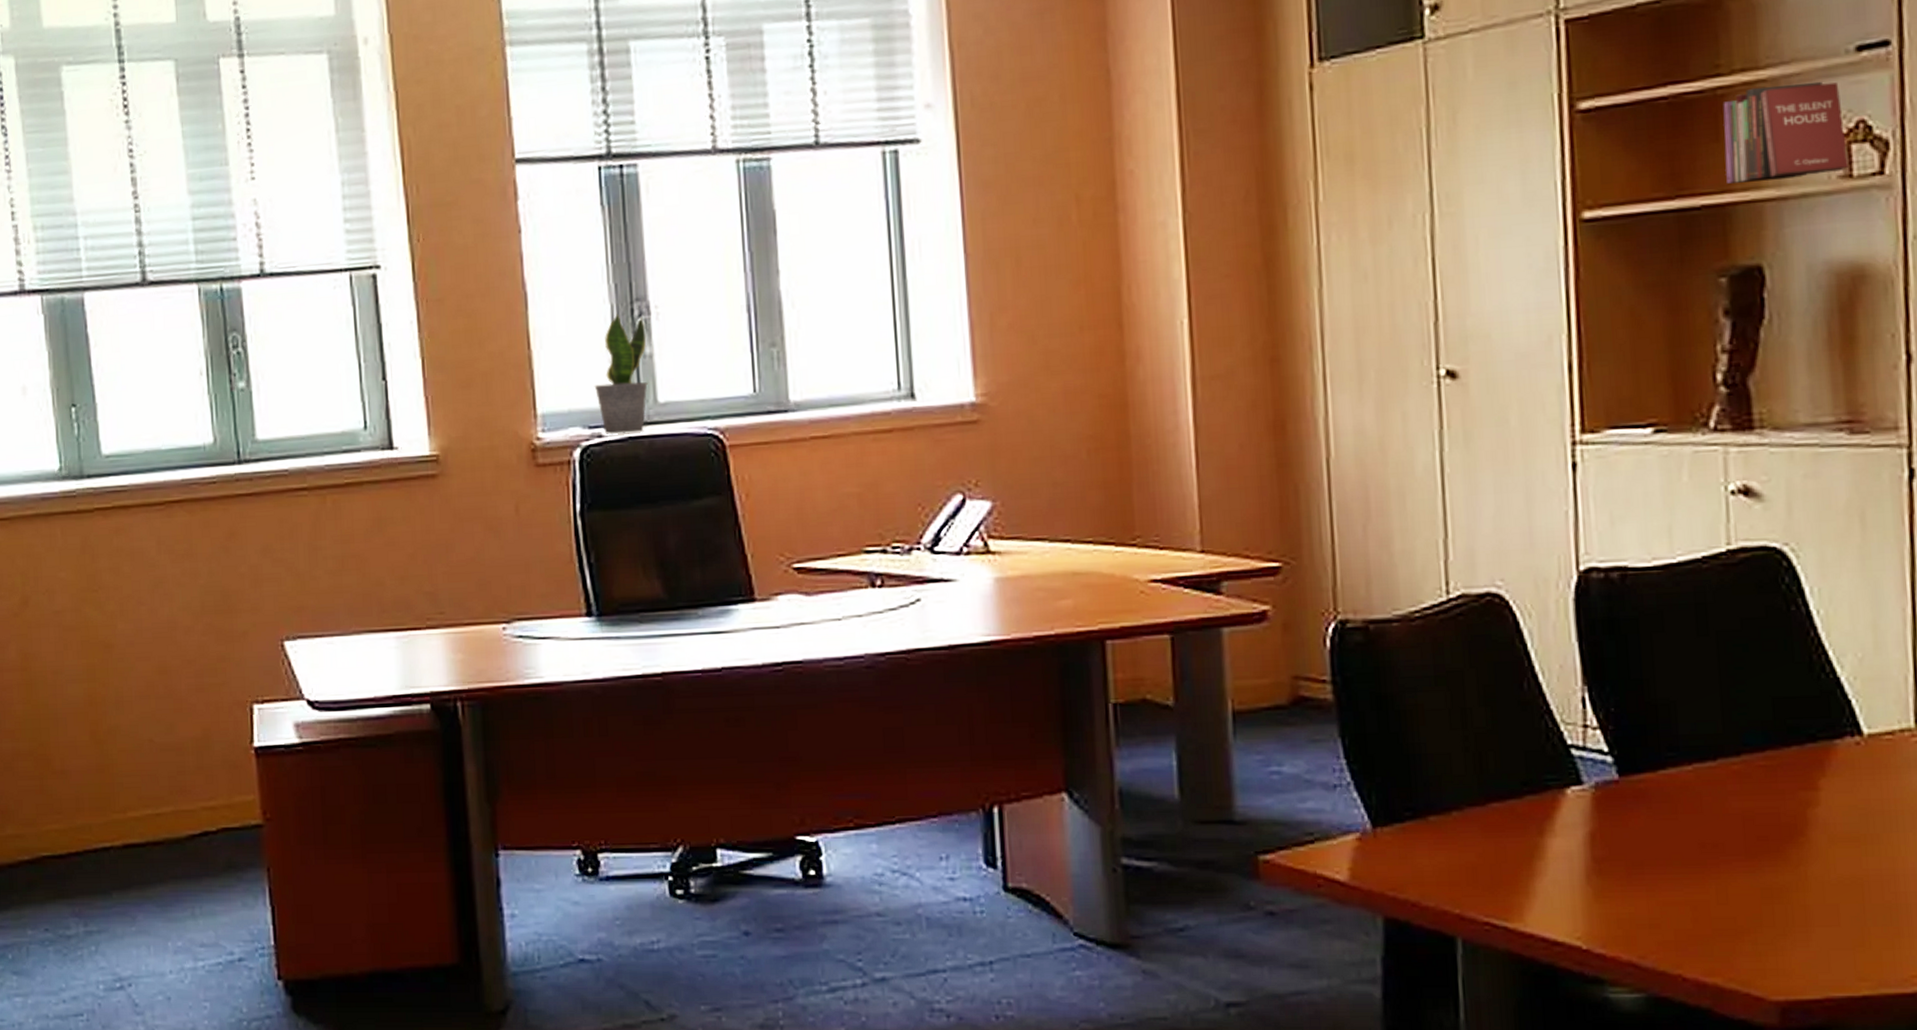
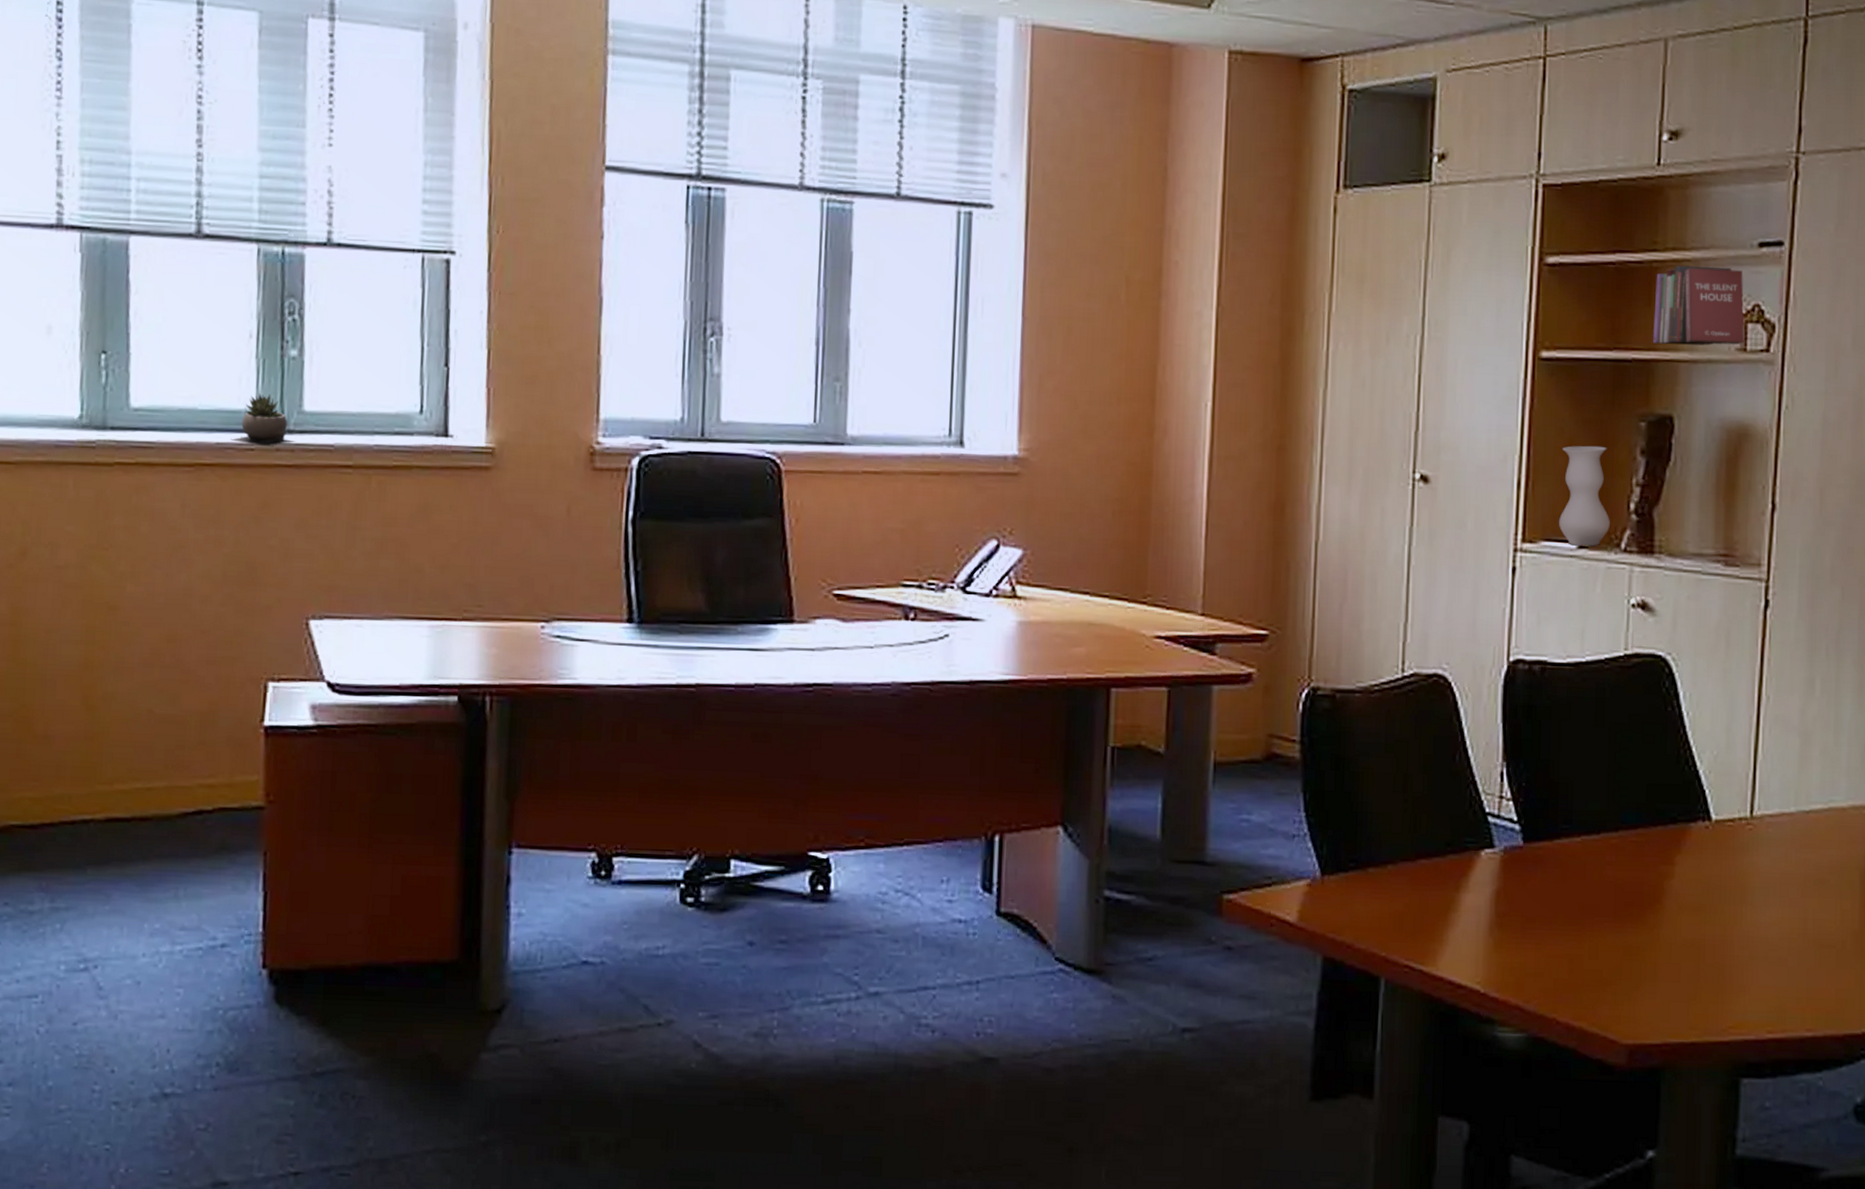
succulent plant: none [193,427,253,479] -> present [229,393,296,447]
potted plant: present [594,314,648,435] -> none [659,330,716,449]
vase: none [1622,312,1692,431] -> present [1558,445,1610,546]

